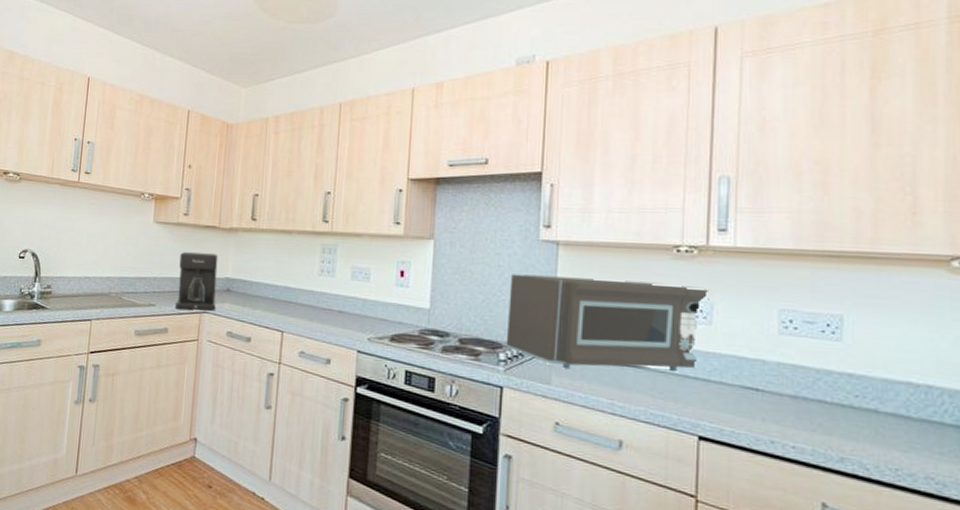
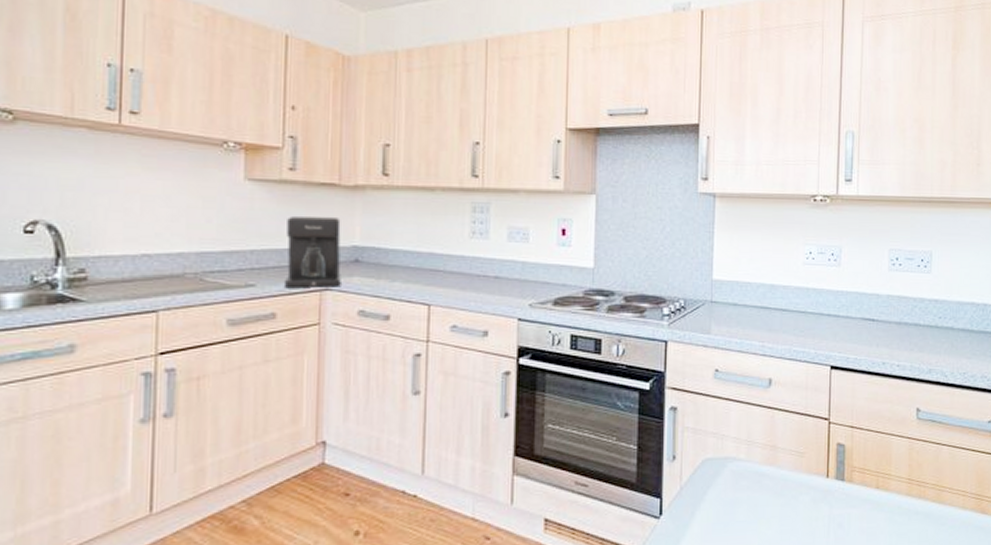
microwave: present [505,274,710,373] -> none [669,227,839,318]

